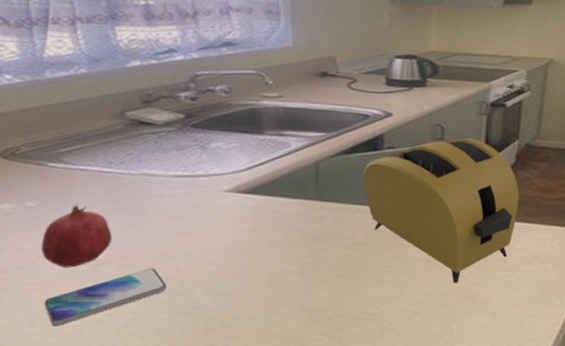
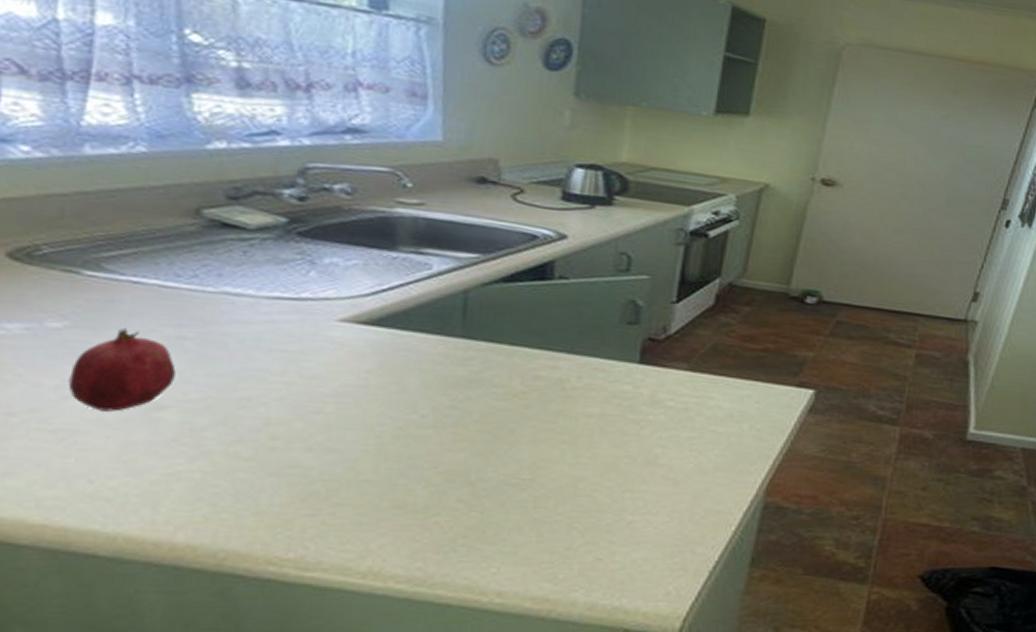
smartphone: present [44,268,167,327] -> none [70,414,252,488]
toaster: present [363,138,519,284] -> none [524,271,716,445]

